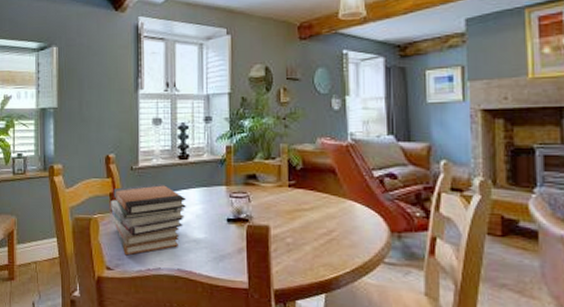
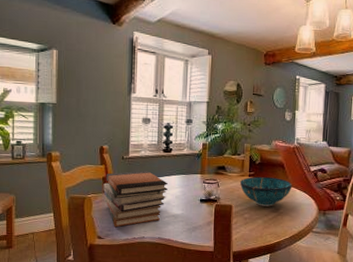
decorative bowl: none [277,186,350,227] -> present [239,176,292,207]

